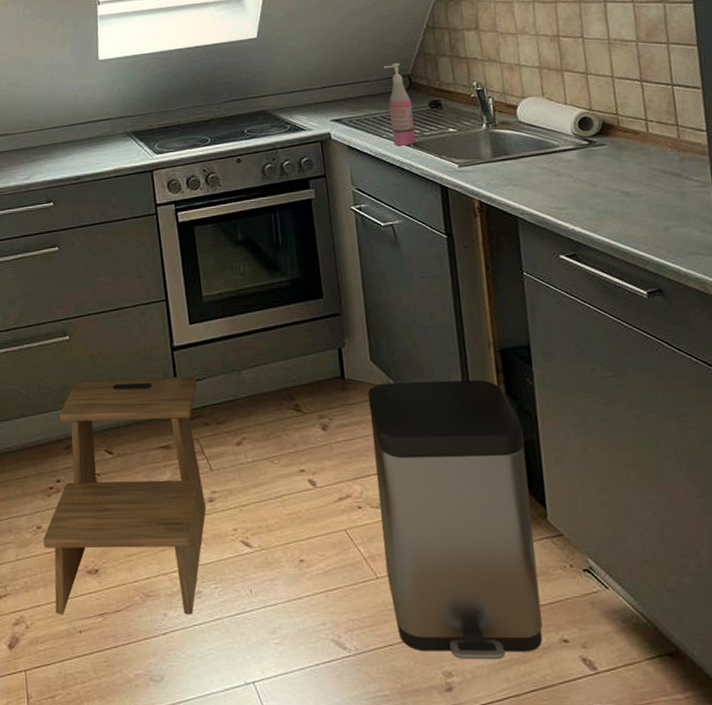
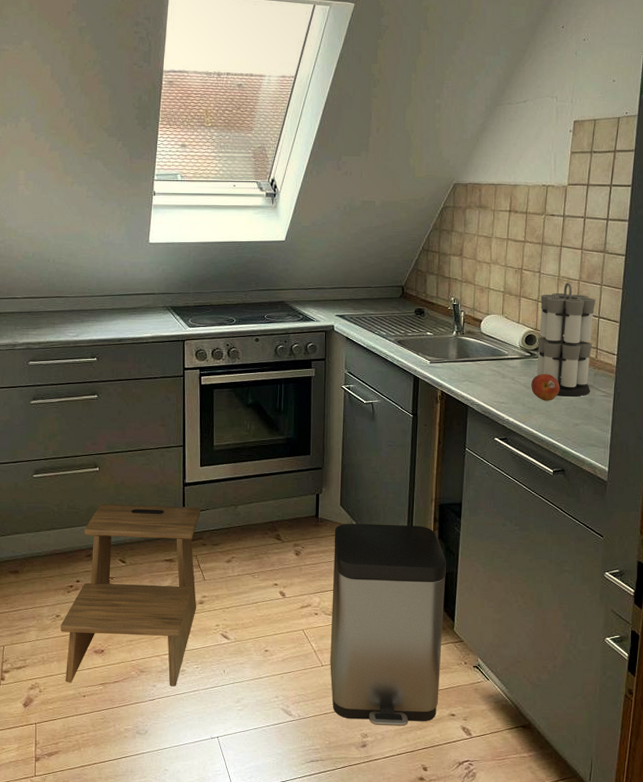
soap dispenser: present [383,63,416,146] -> none [382,275,401,342]
spice rack: none [589,45,679,193] -> present [536,282,596,397]
fruit: none [596,164,637,201] -> present [531,373,560,401]

